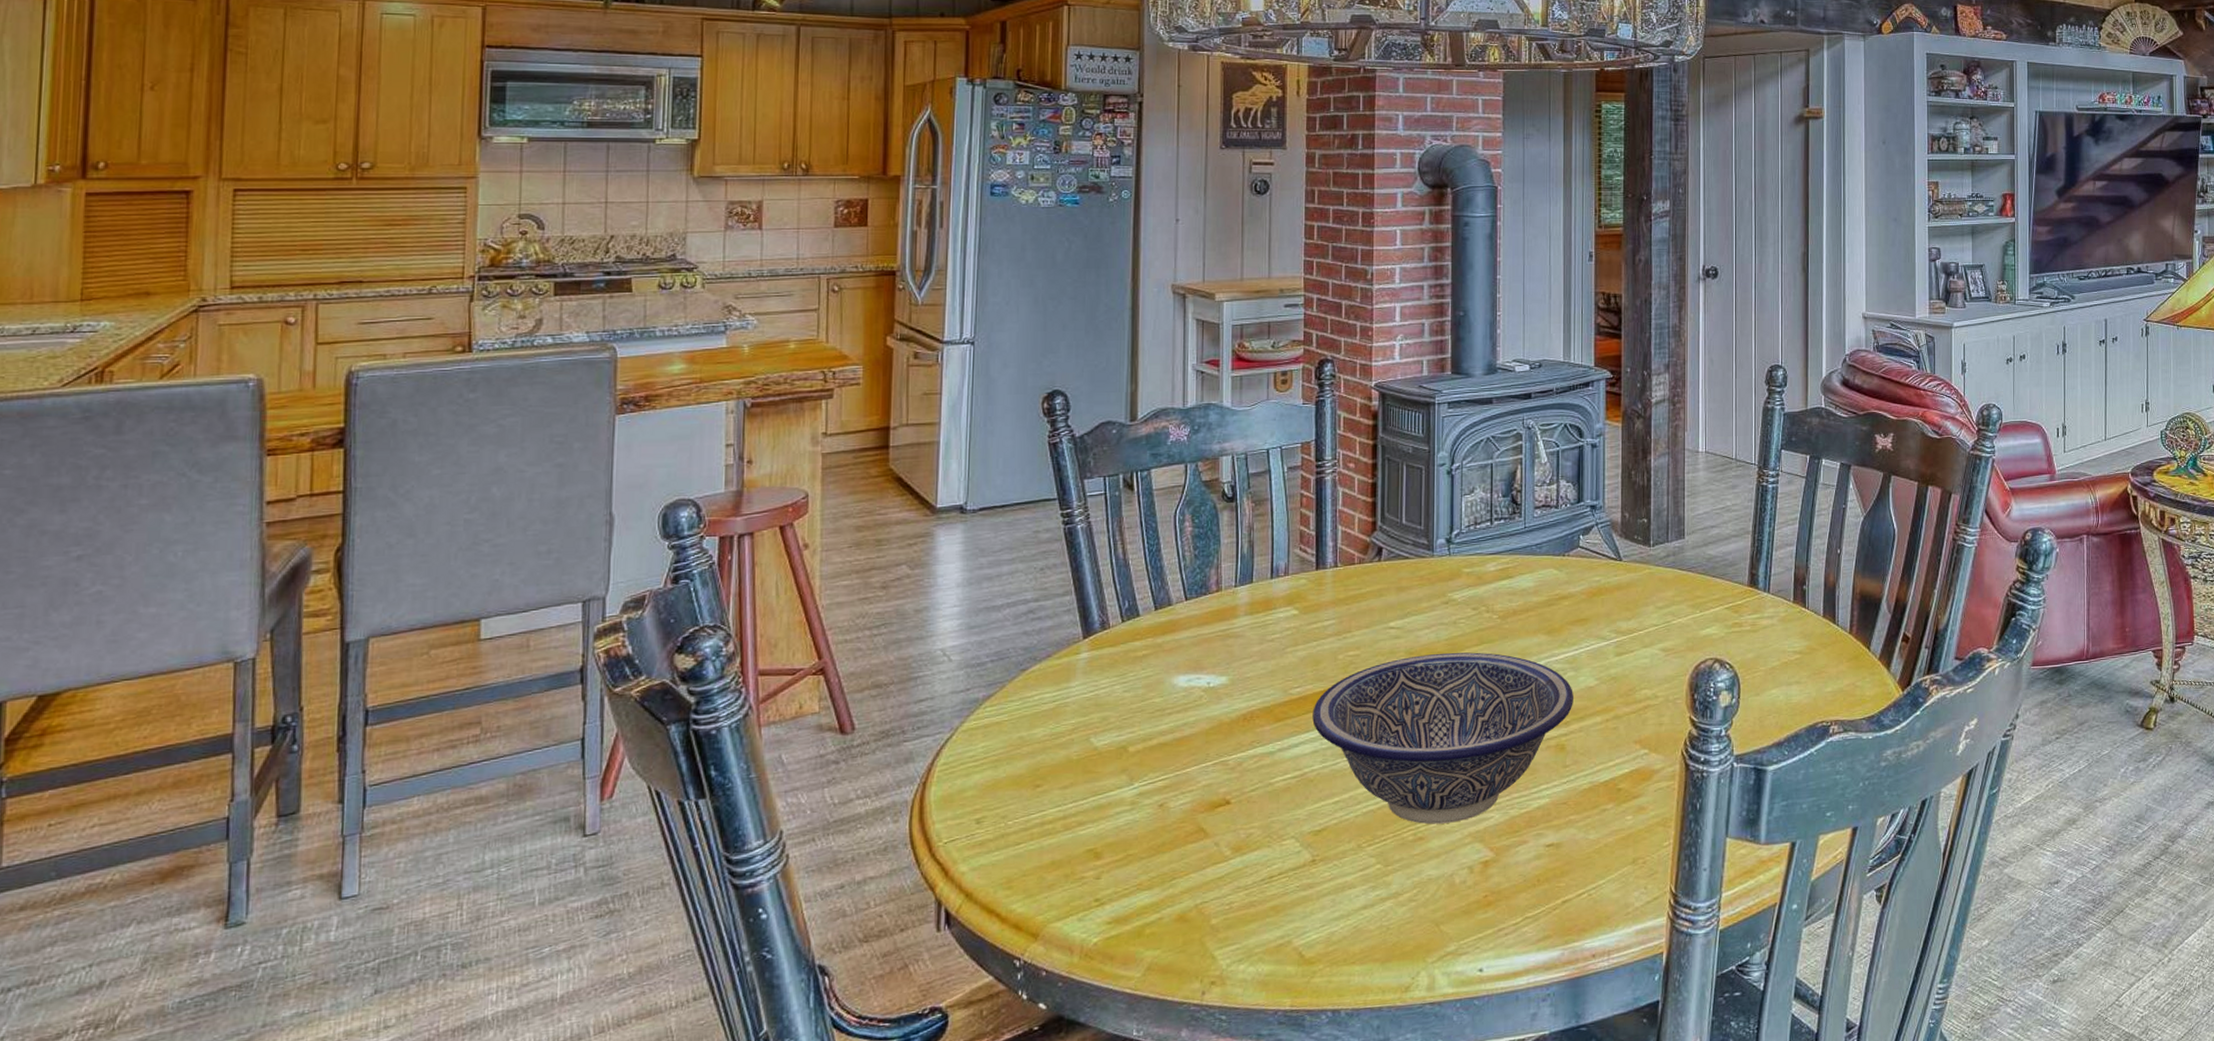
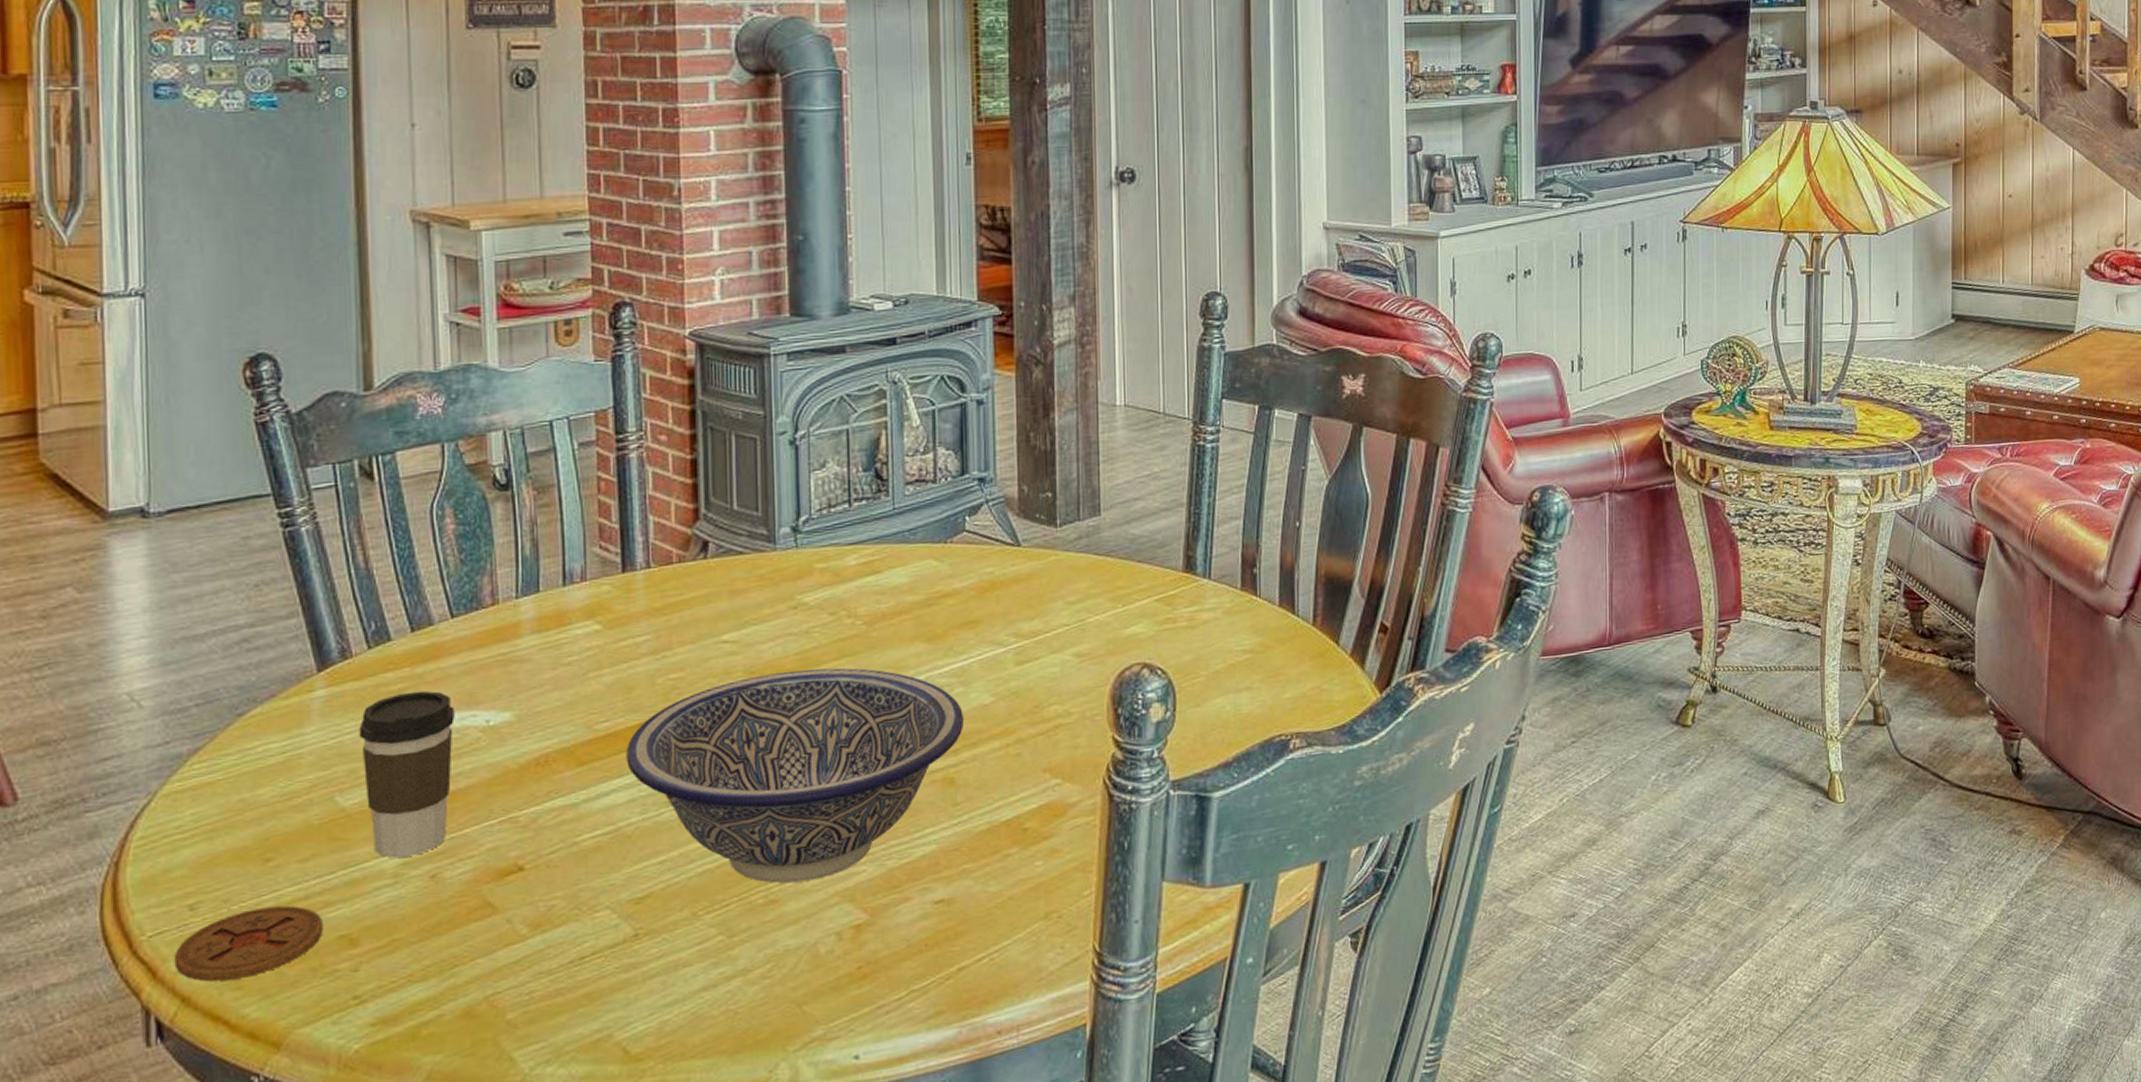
coaster: none [962,823,1076,882] -> present [174,905,323,982]
coffee cup: none [1111,657,1184,789] -> present [359,690,455,858]

